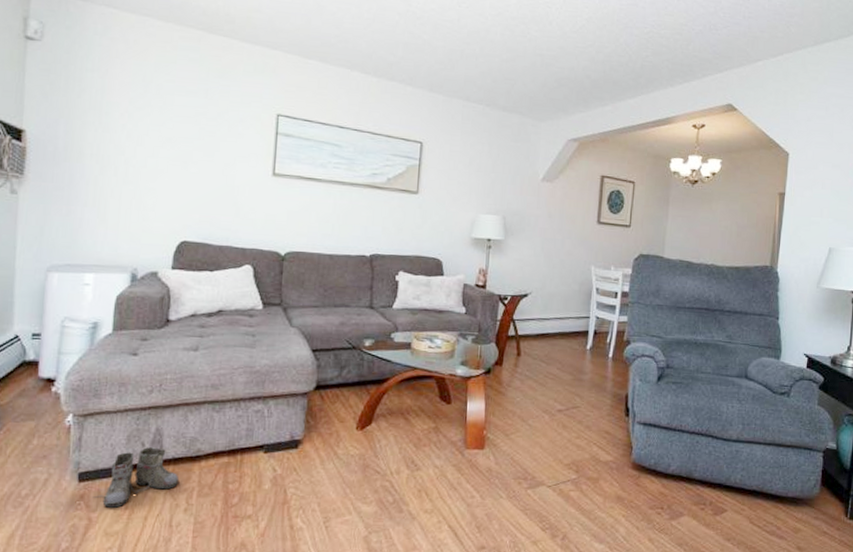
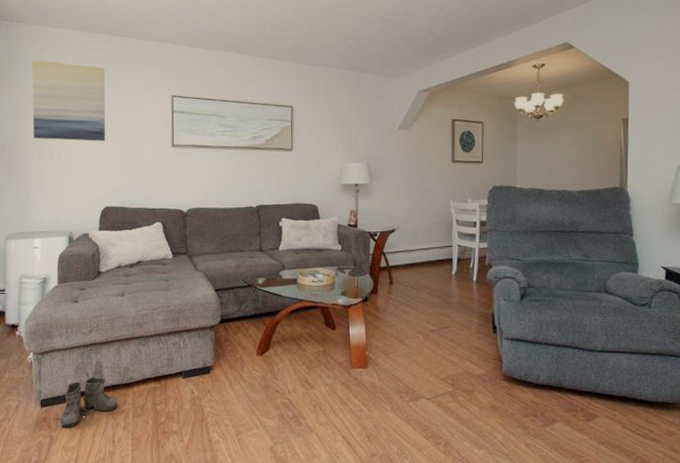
wall art: none [94,51,194,161] -> present [32,60,106,141]

